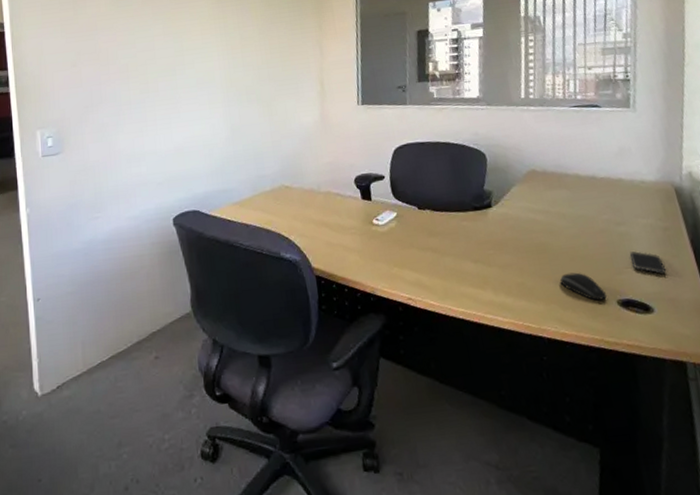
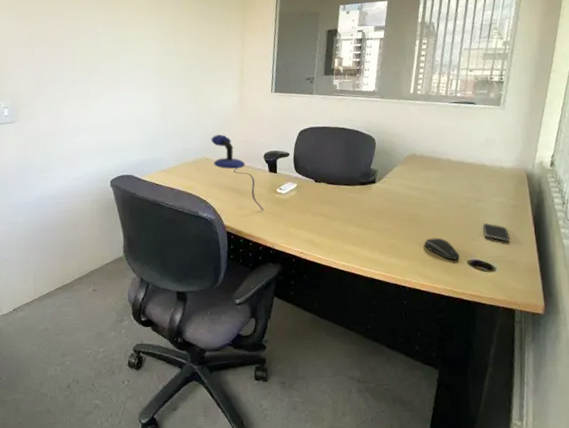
microphone: none [290,157,359,248] -> present [211,134,264,211]

